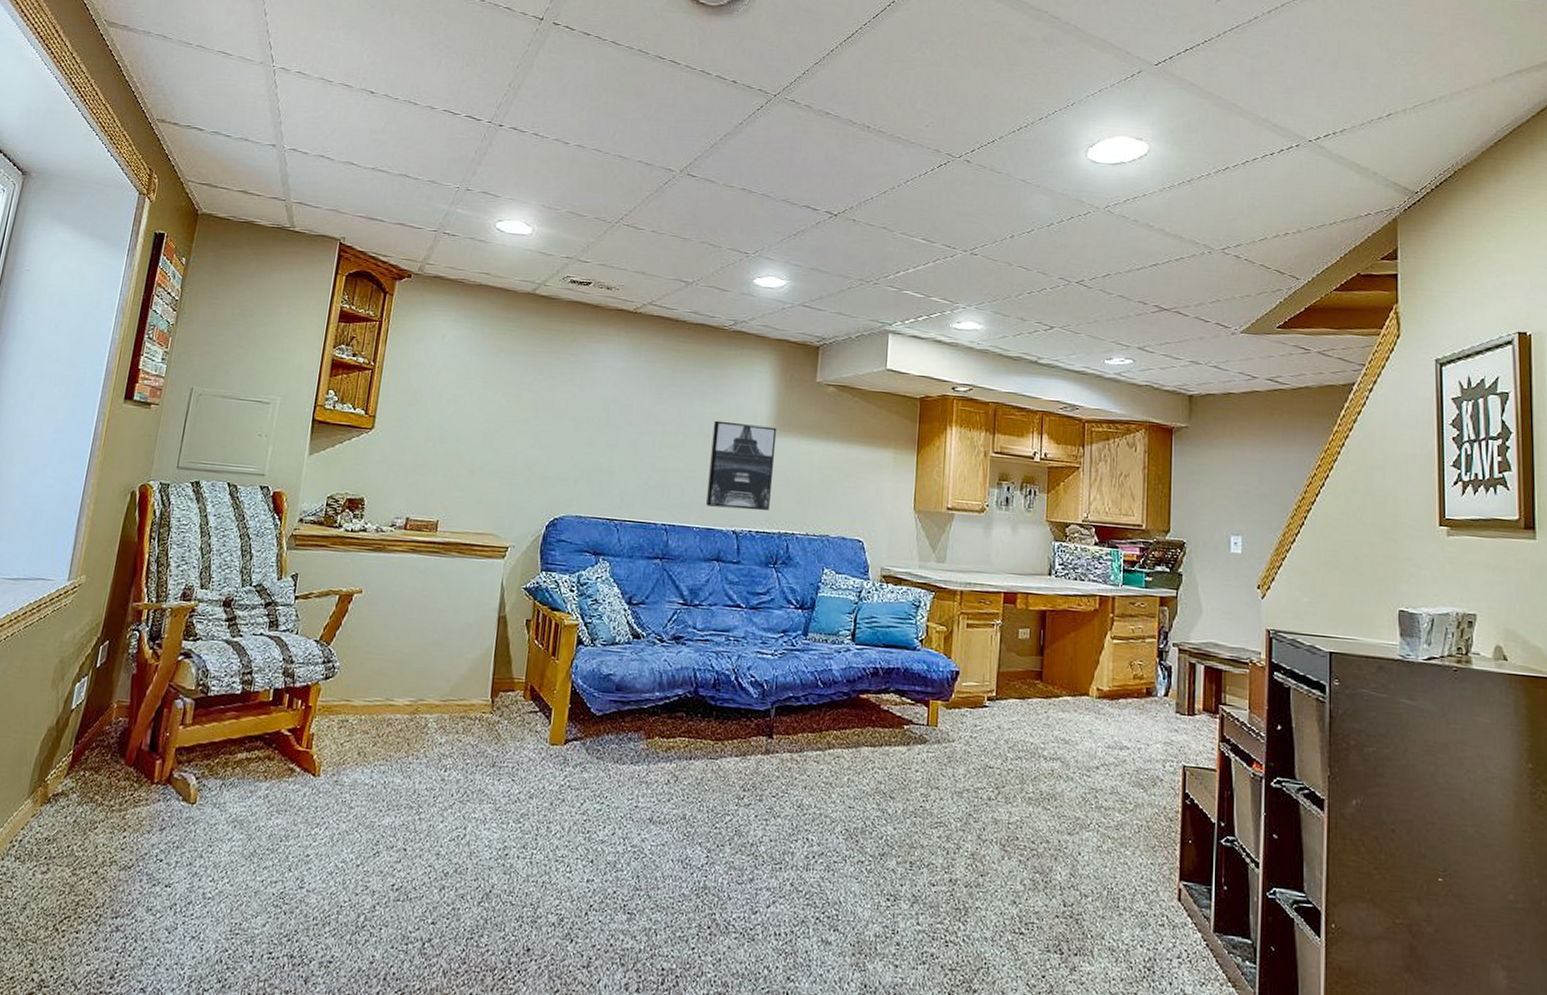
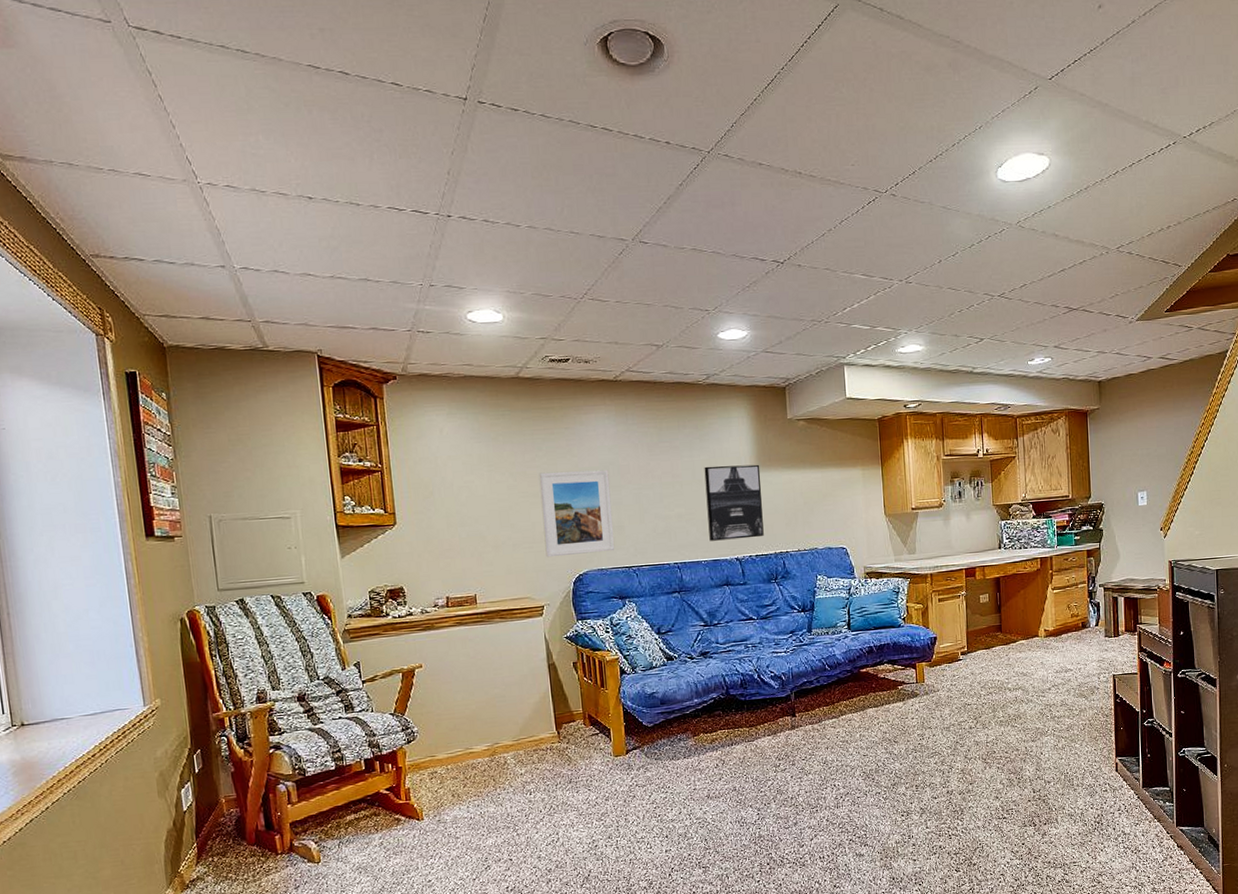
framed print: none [523,398,609,498] -> present [538,469,615,558]

